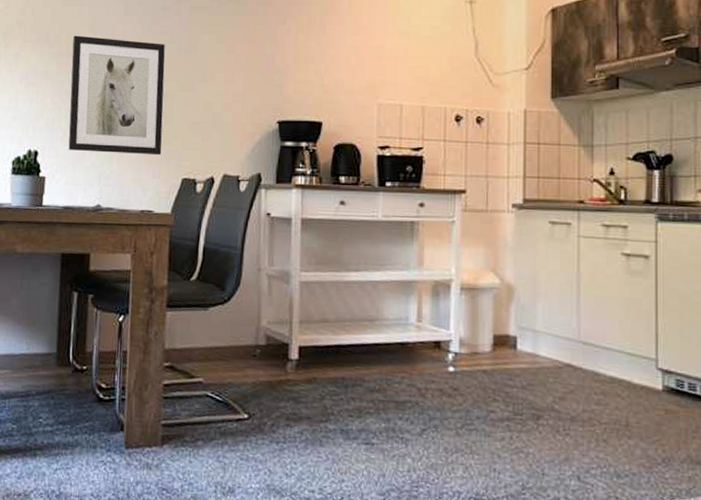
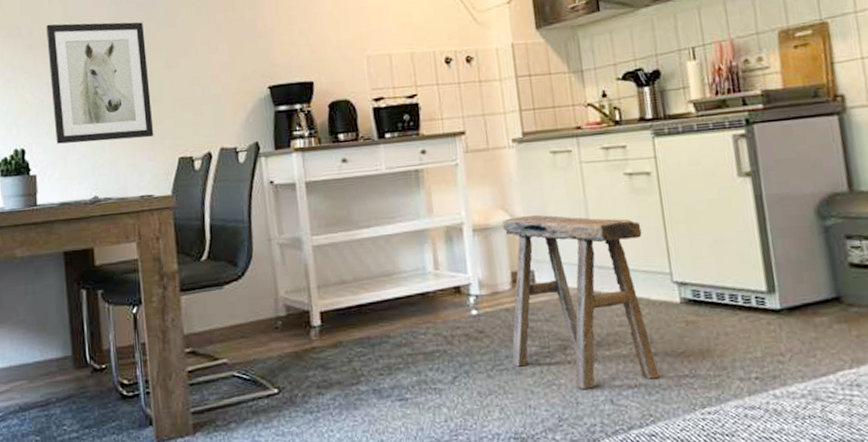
stool: none [482,281,632,463] -> present [501,214,659,389]

